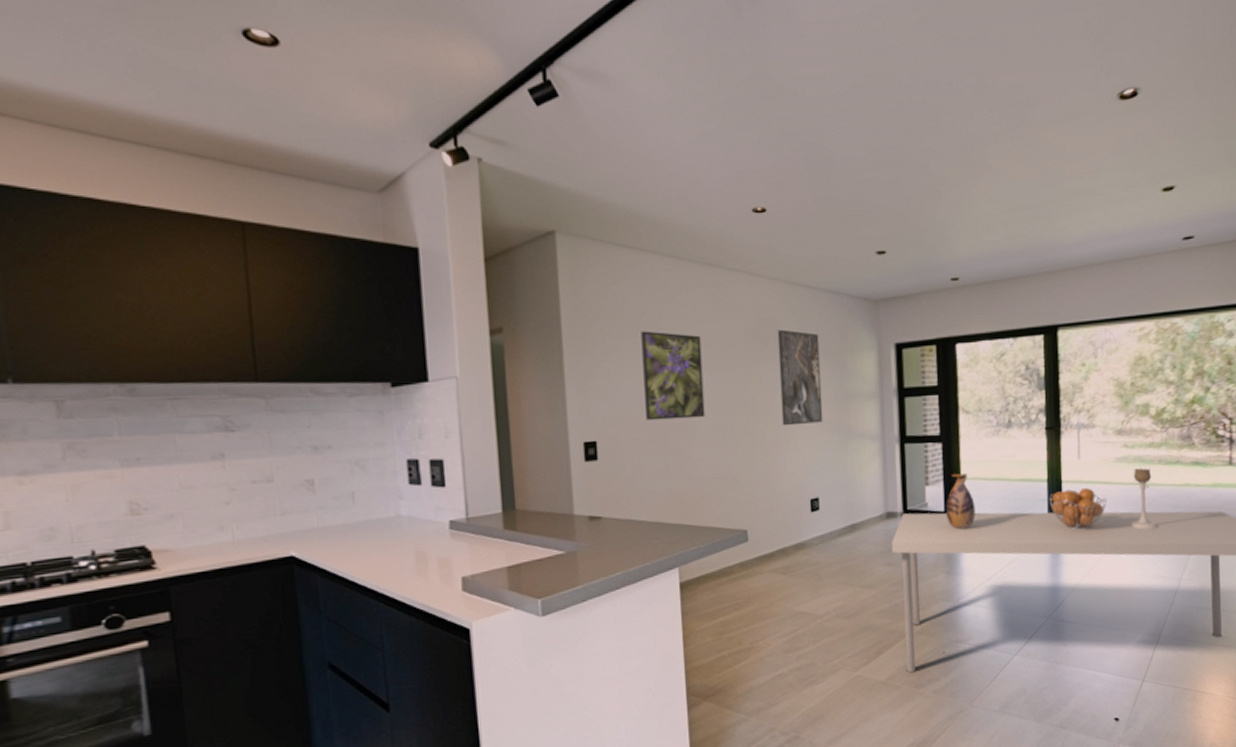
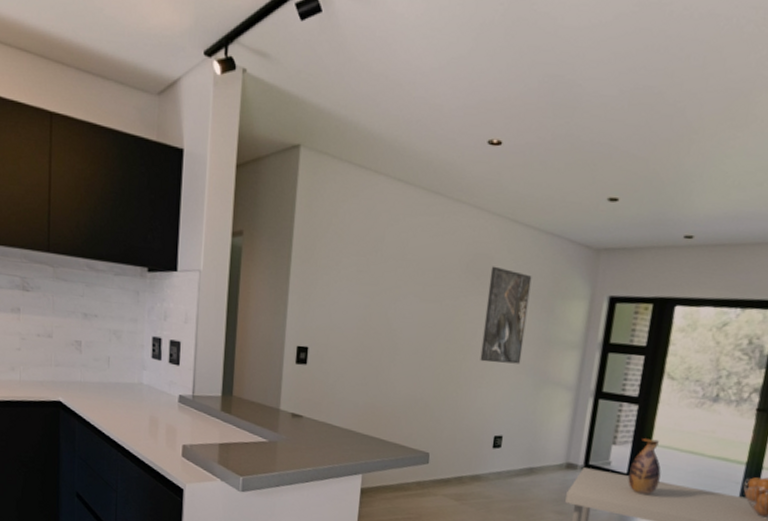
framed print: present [641,331,705,421] -> none [355,250,417,341]

